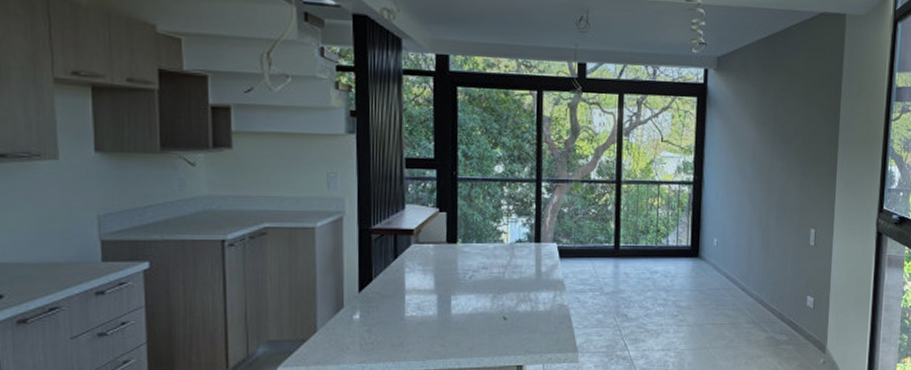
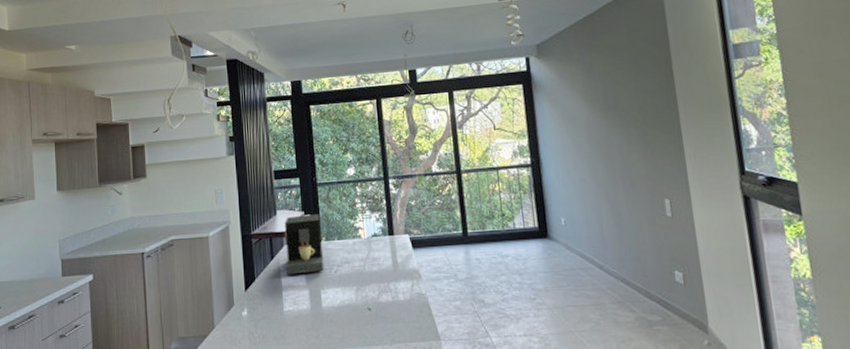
coffee maker: none [412,212,458,278] -> present [285,214,323,275]

